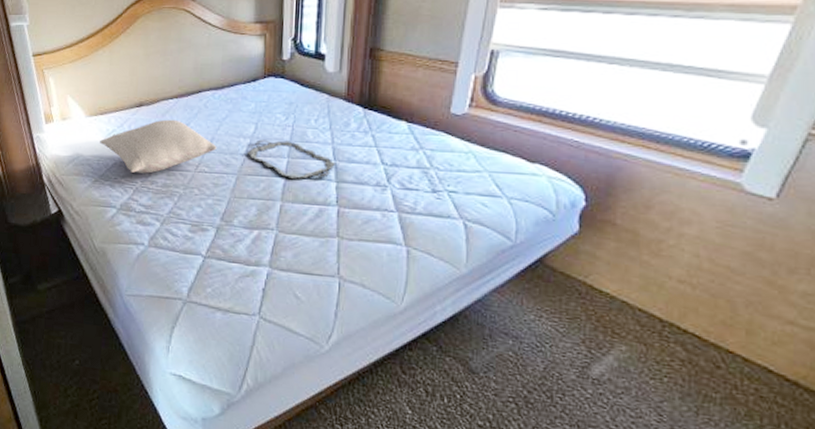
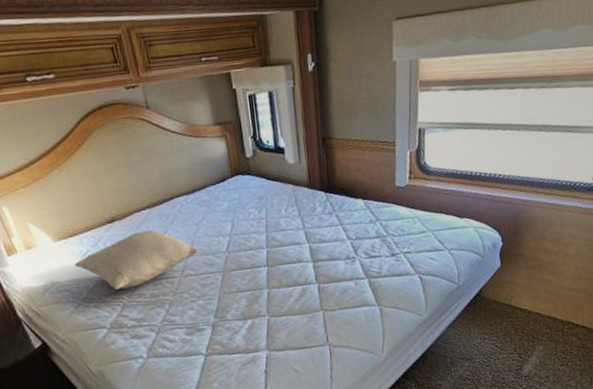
serving tray: present [246,139,337,180] -> none [228,232,311,268]

